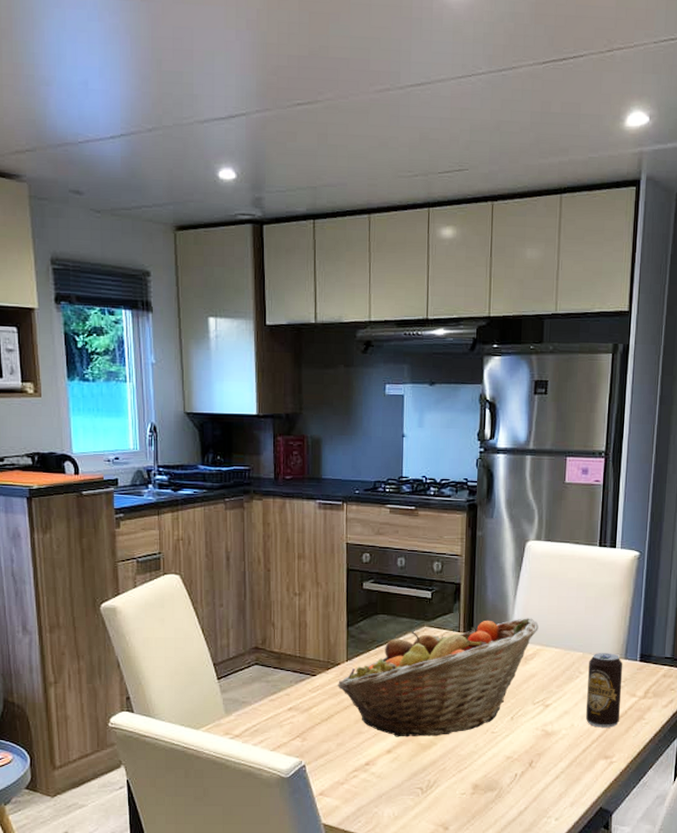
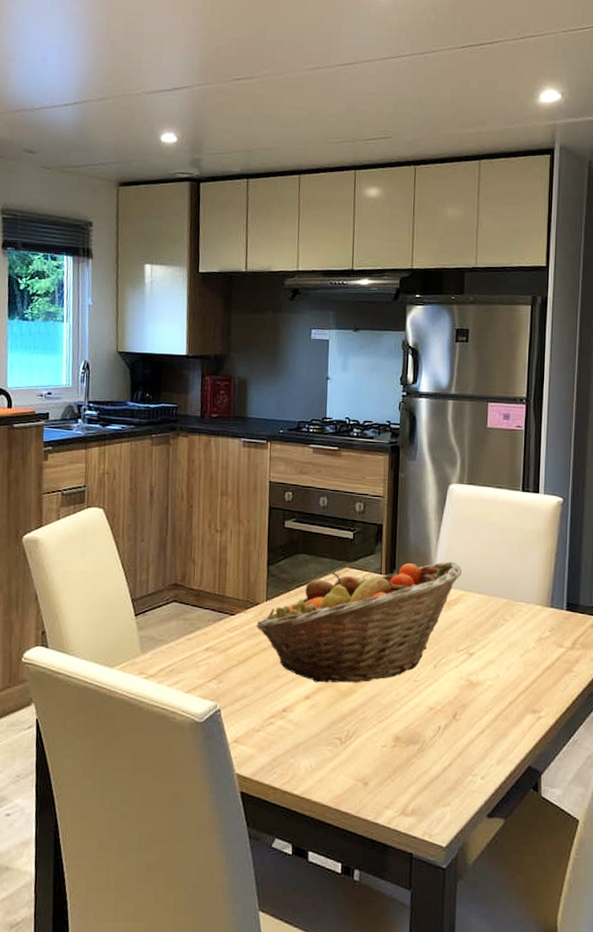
beverage can: present [586,653,623,728] -> none [512,600,549,680]

